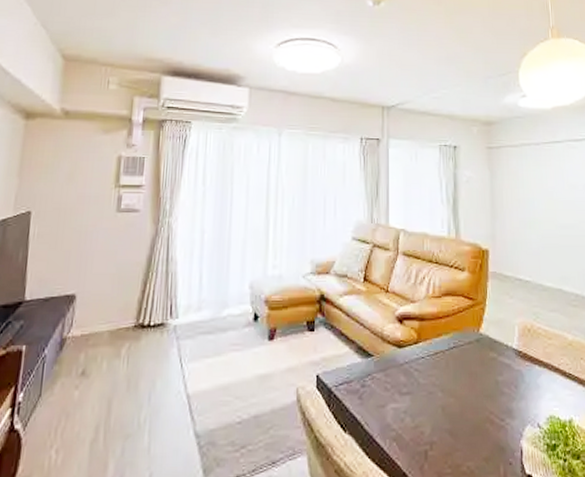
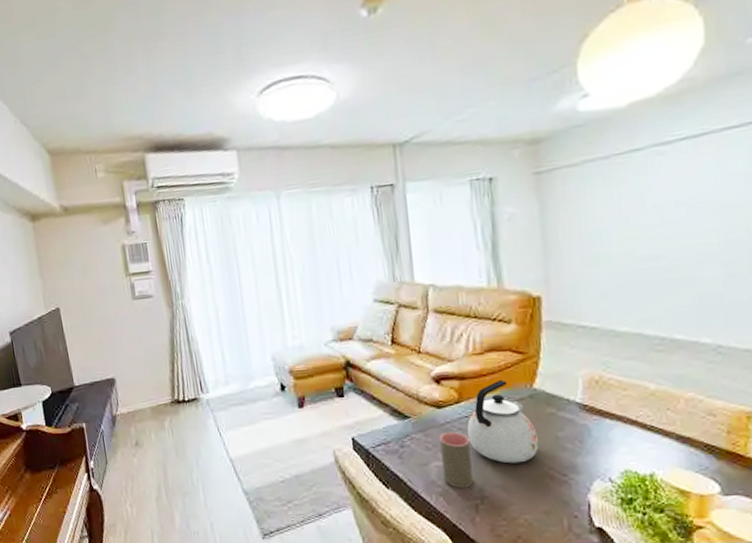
cup: none [398,373,424,433] -> present [440,432,473,488]
kettle: none [422,322,482,407] -> present [467,379,539,464]

